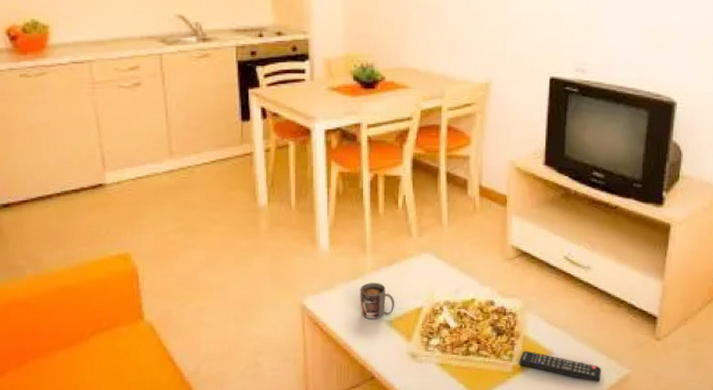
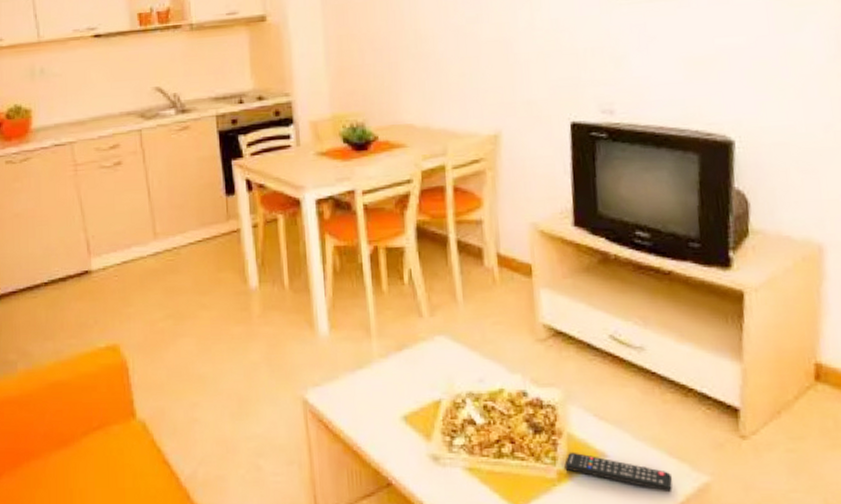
mug: present [360,282,395,320] -> none [367,371,409,415]

